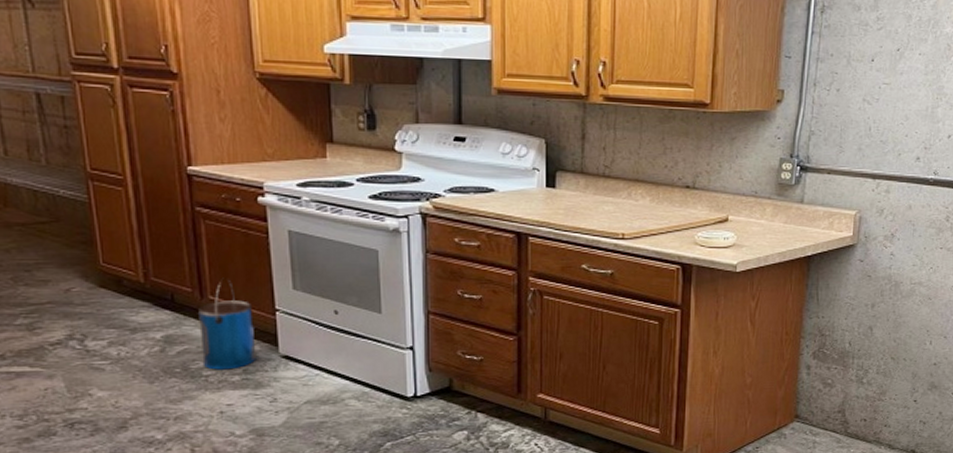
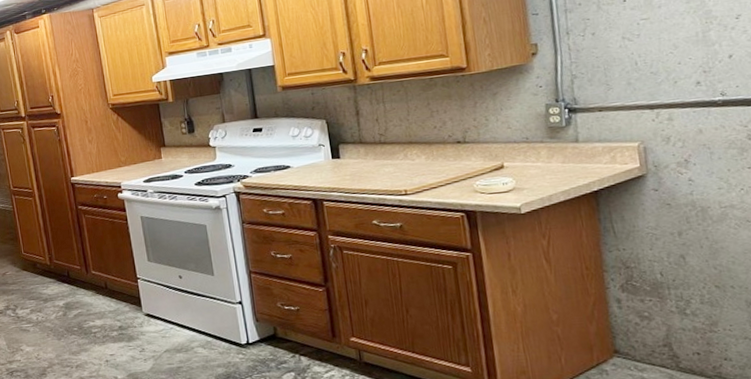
bucket: present [198,278,257,370] -> none [86,256,128,328]

